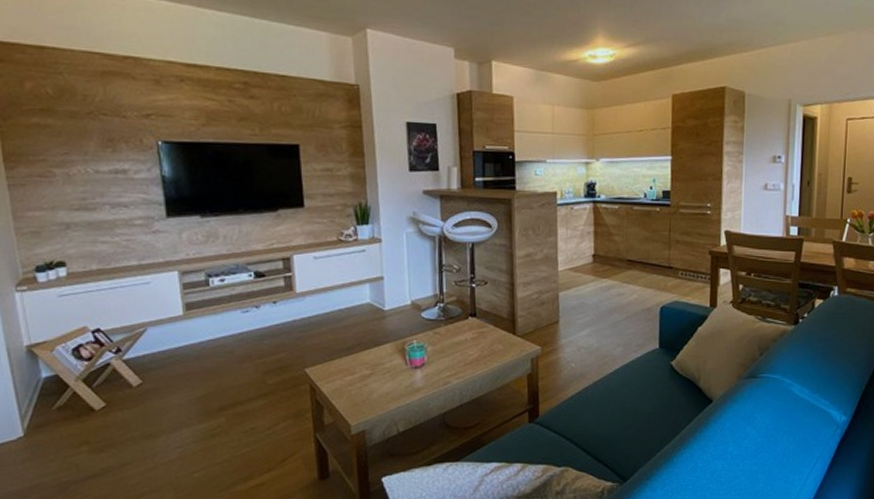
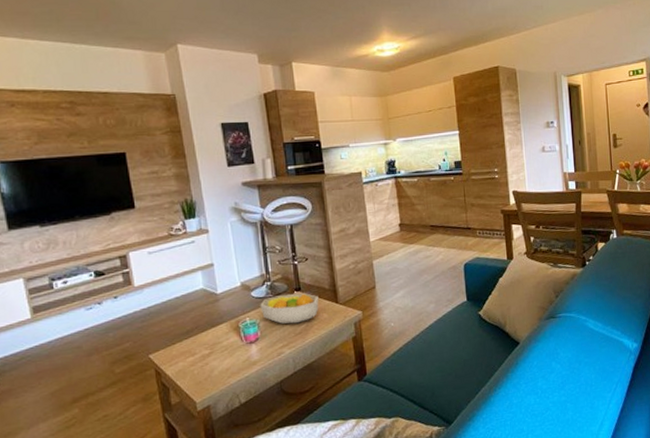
fruit bowl: none [430,318,494,352] -> present [260,293,319,324]

